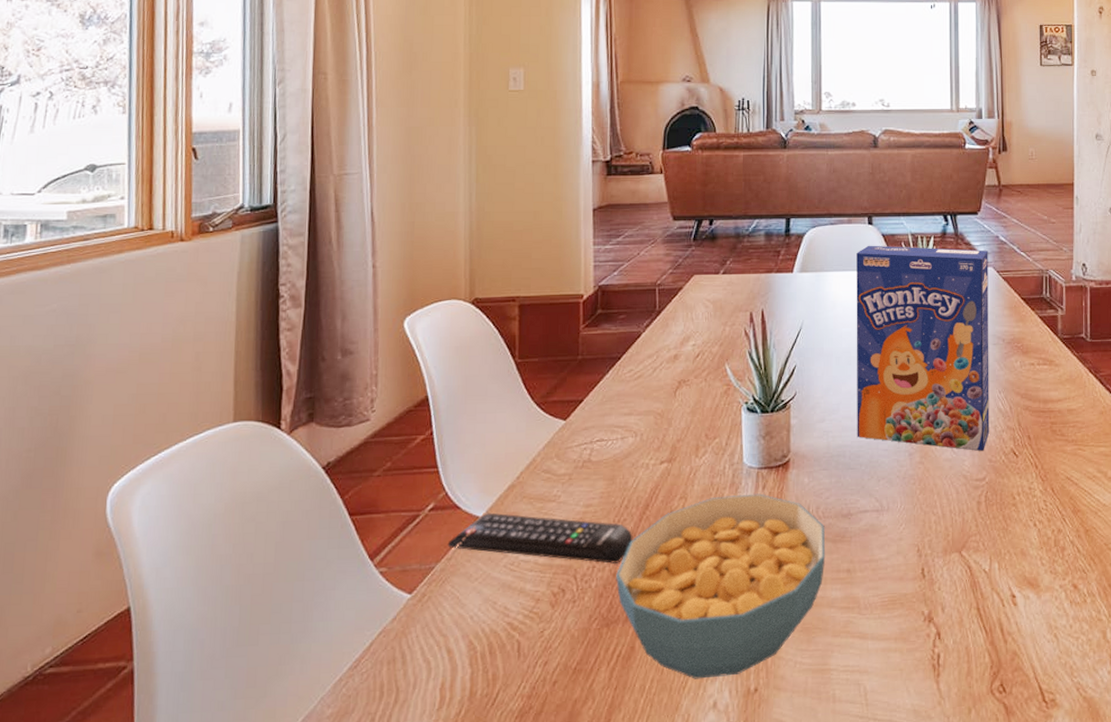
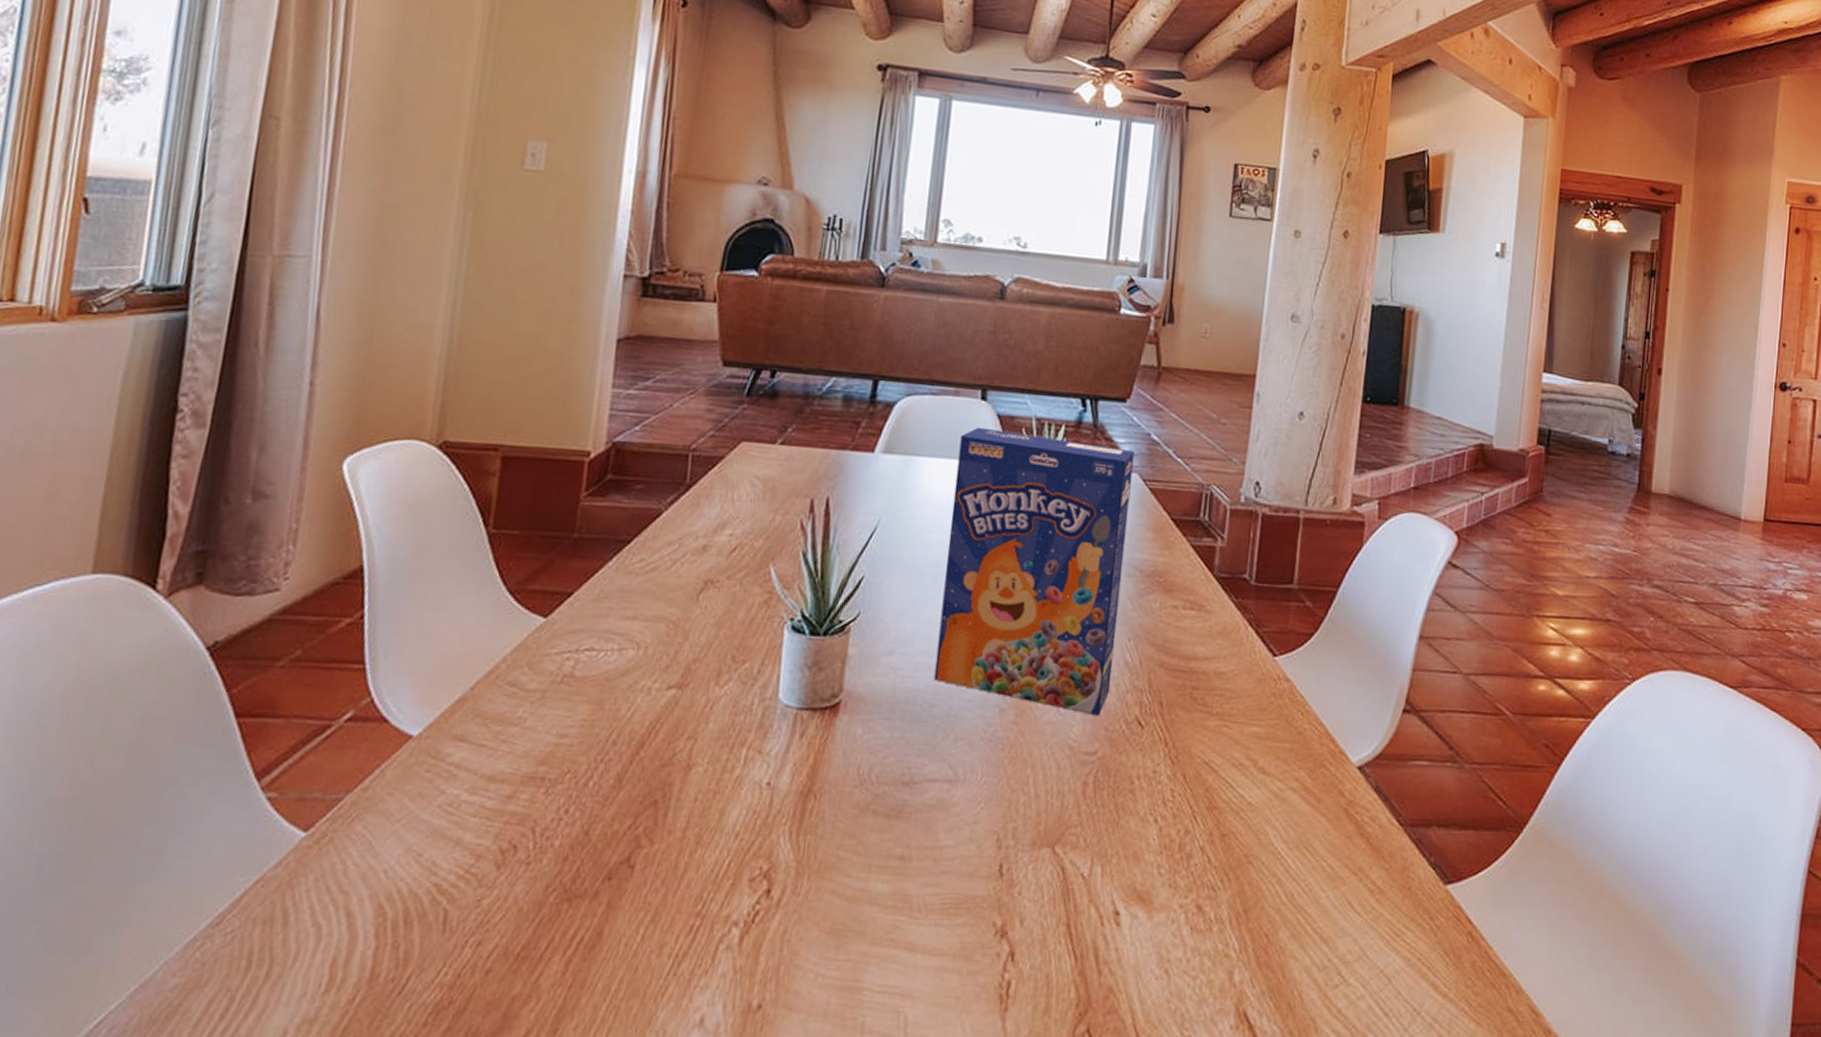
remote control: present [447,512,633,564] -> none [364,732,619,817]
cereal bowl: present [616,493,826,679] -> none [588,741,878,986]

